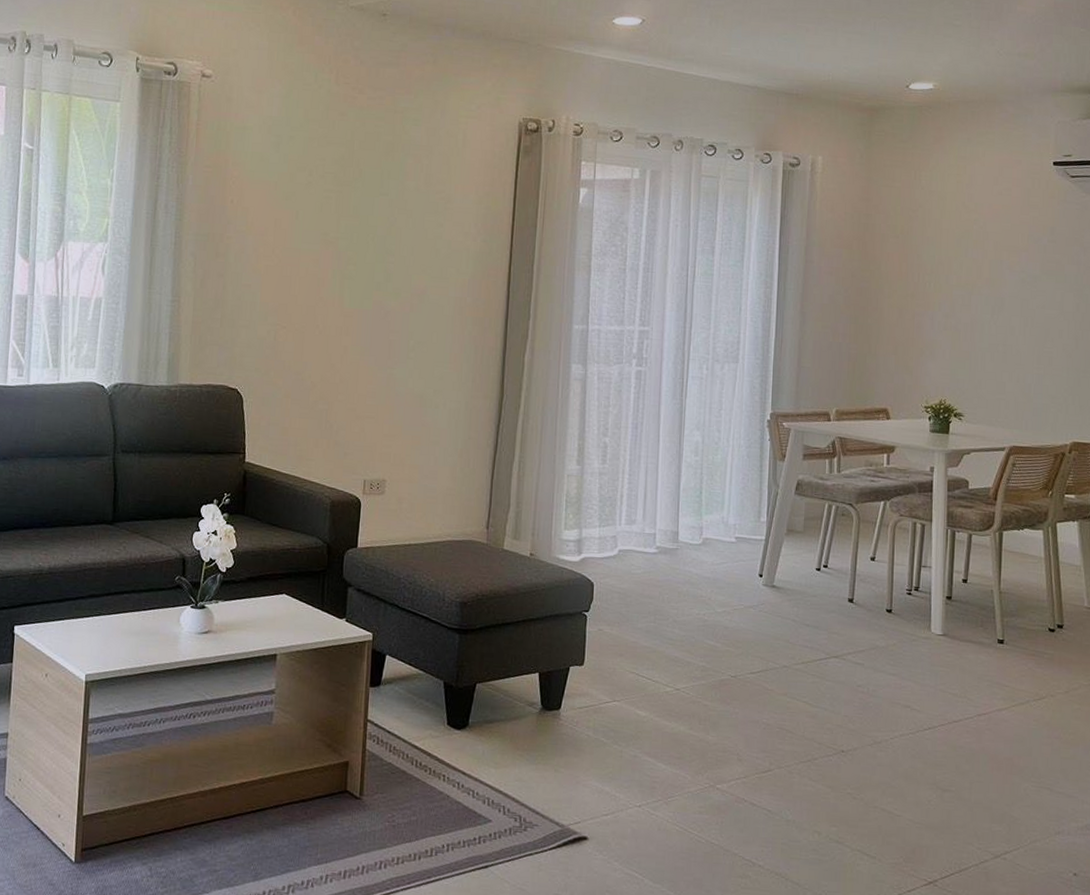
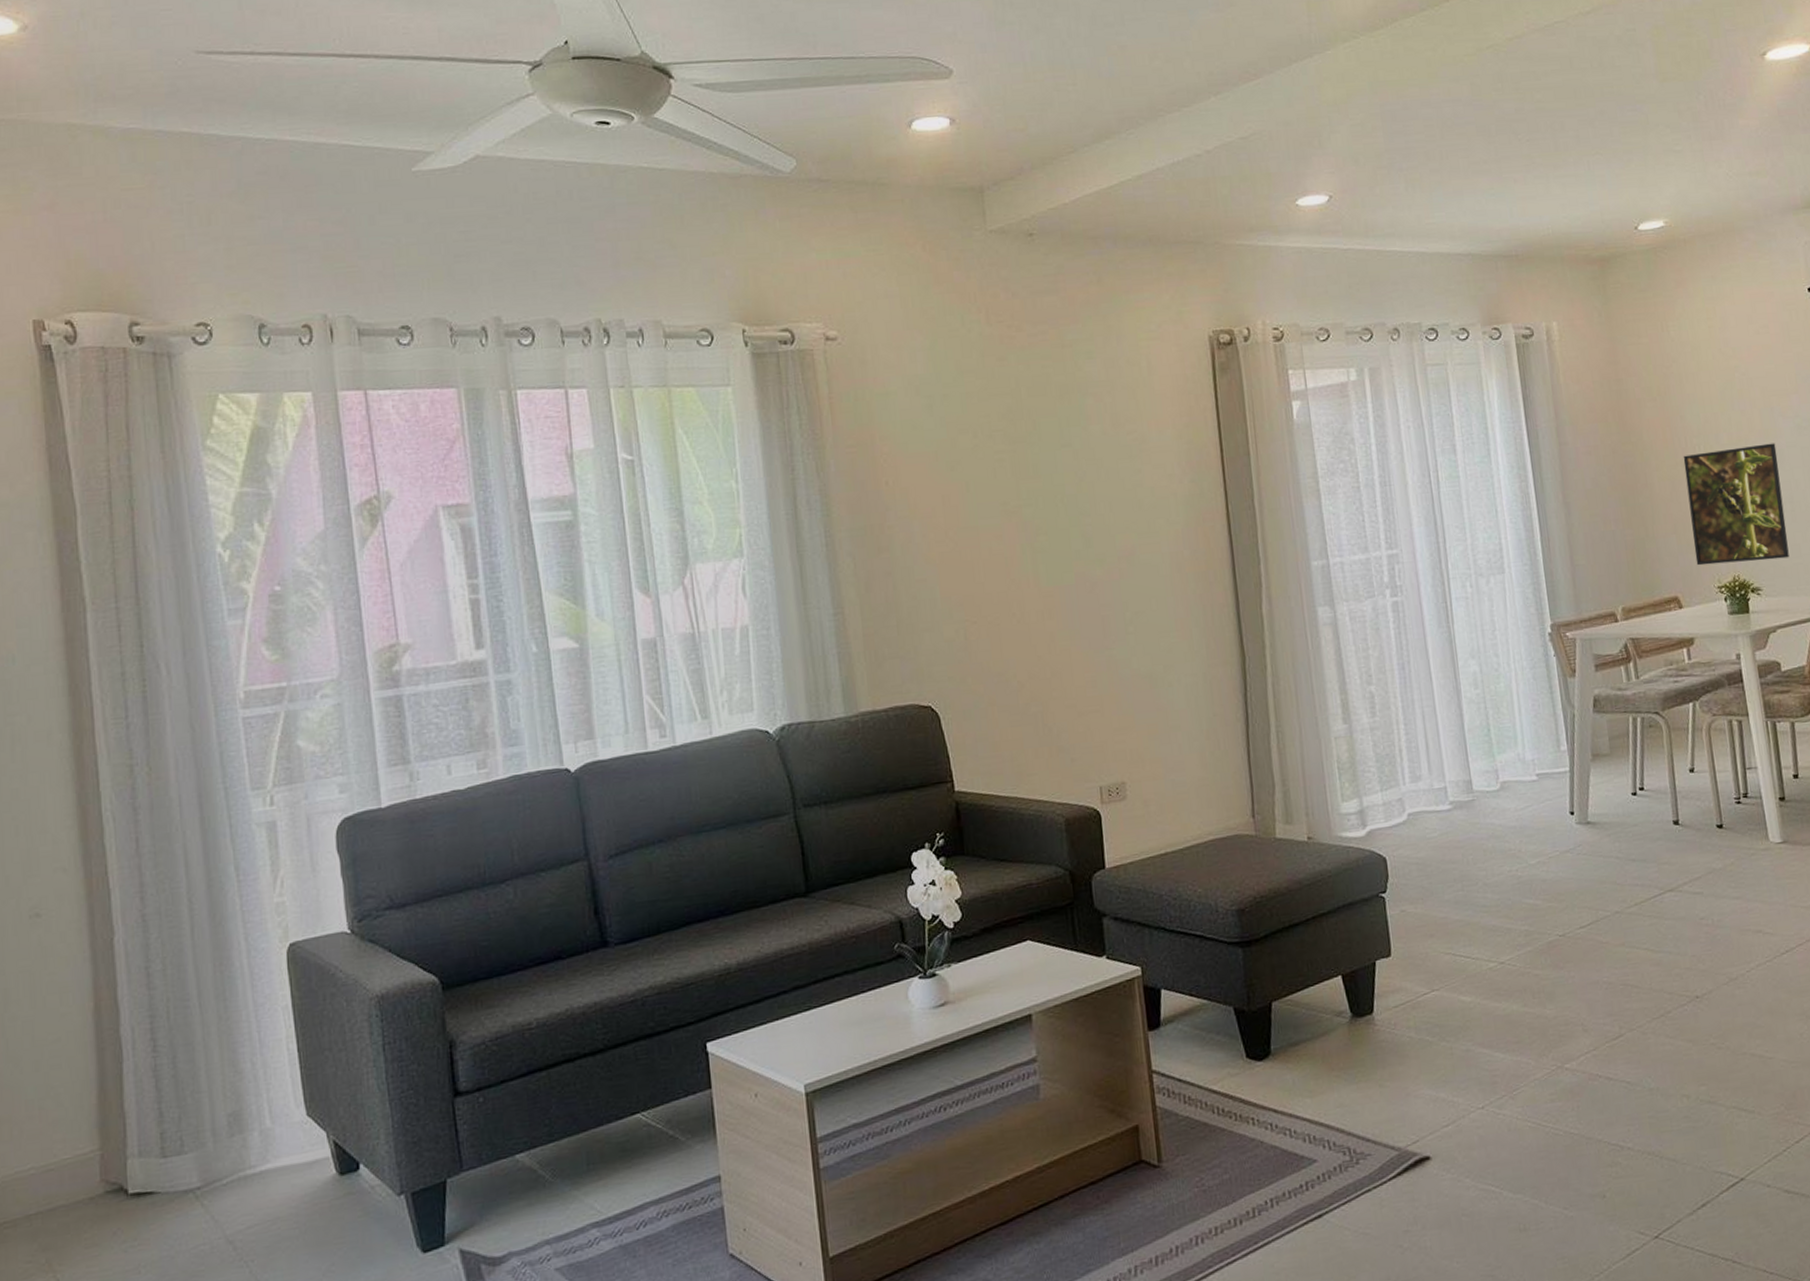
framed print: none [909,289,999,393] -> present [1683,443,1789,566]

